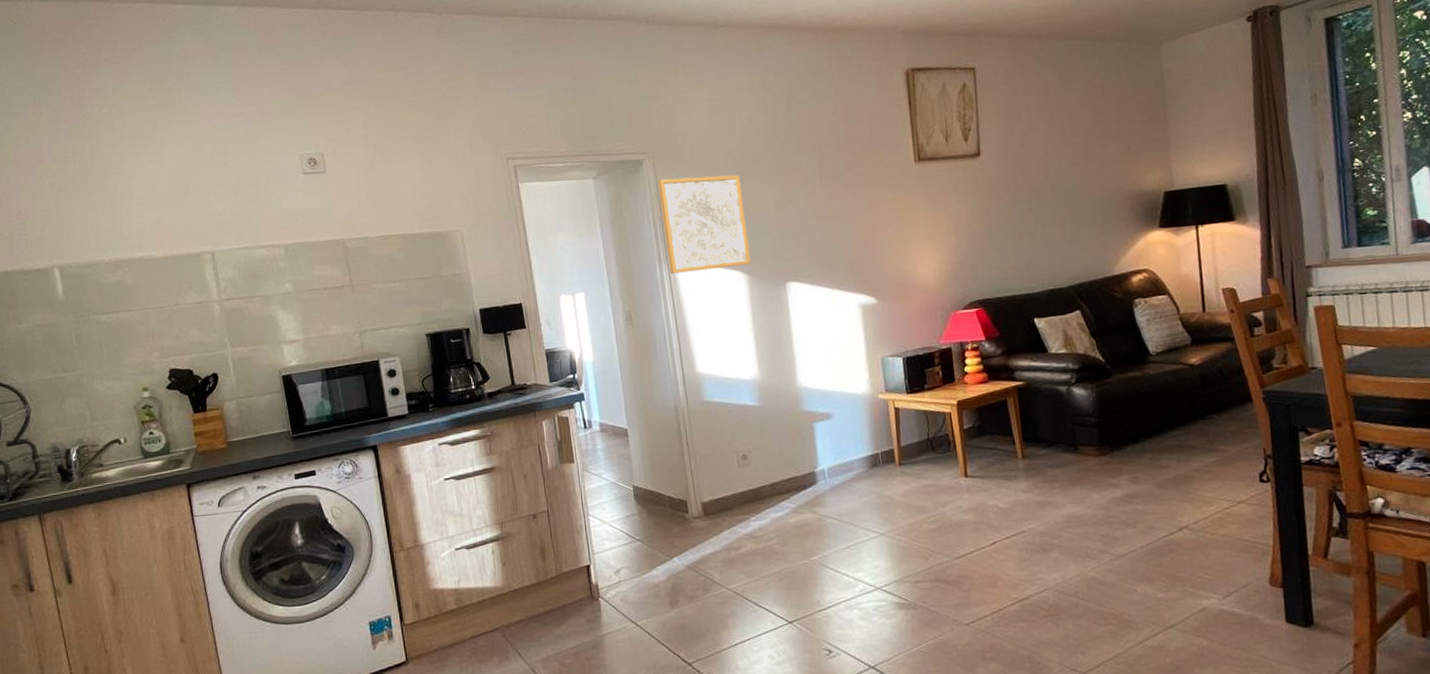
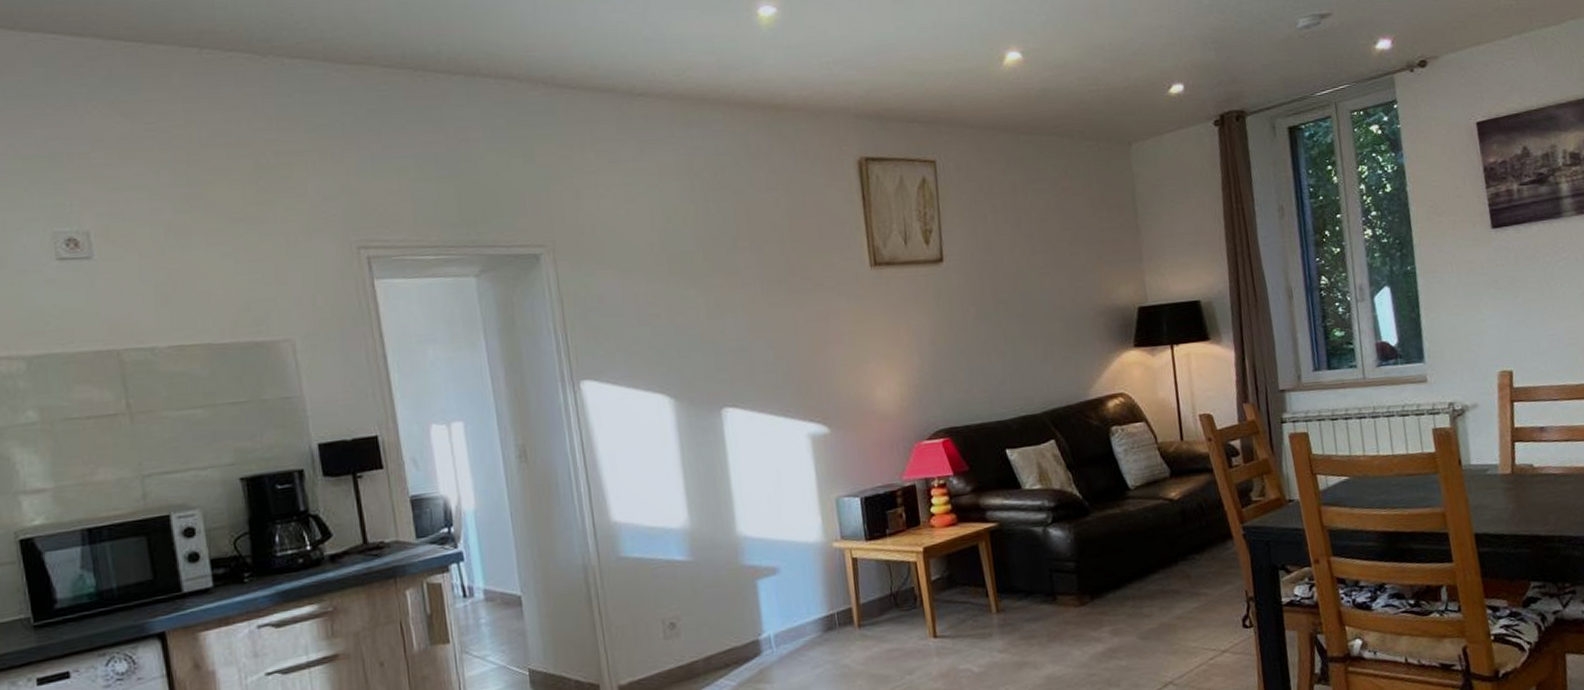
wall art: present [657,174,751,274] -> none [559,276,678,398]

